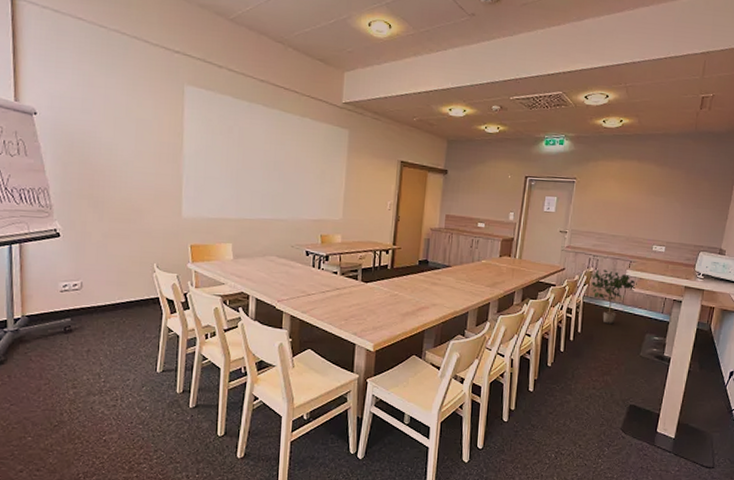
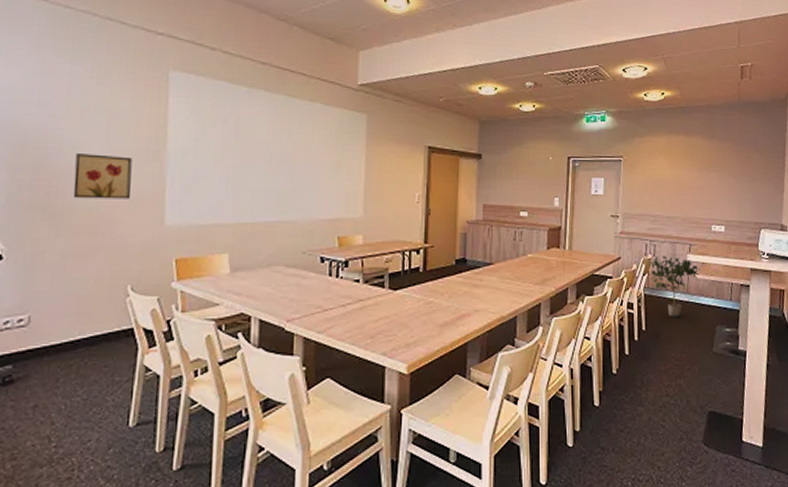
wall art: none [111,154,156,194] -> present [73,153,132,199]

